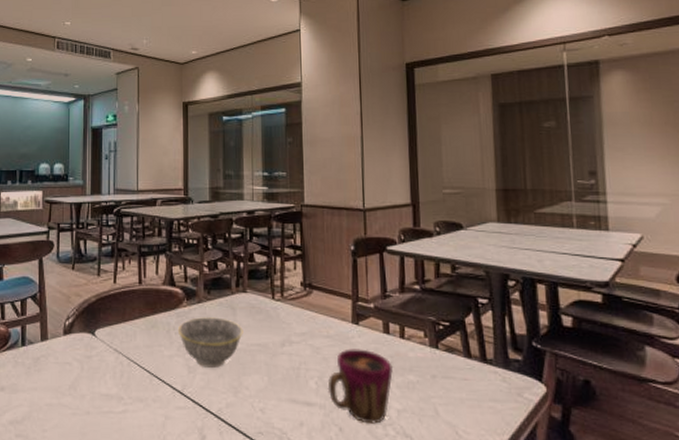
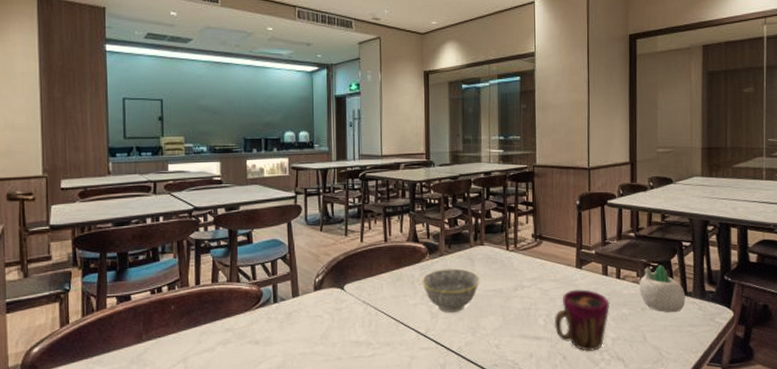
succulent planter: none [427,324,486,384] -> present [639,265,686,313]

